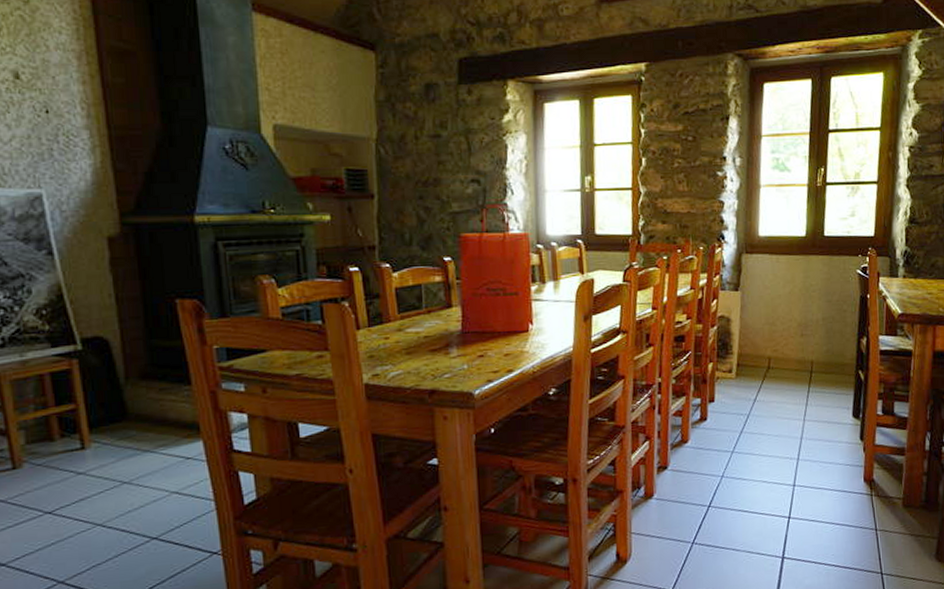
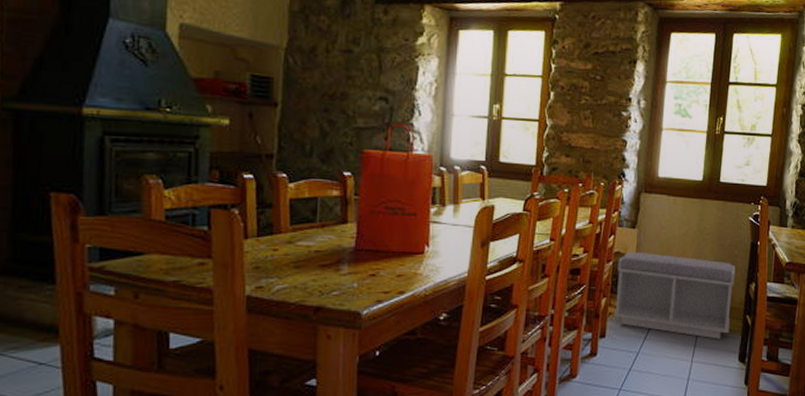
bench: none [721,314,845,397] -> present [613,251,735,339]

